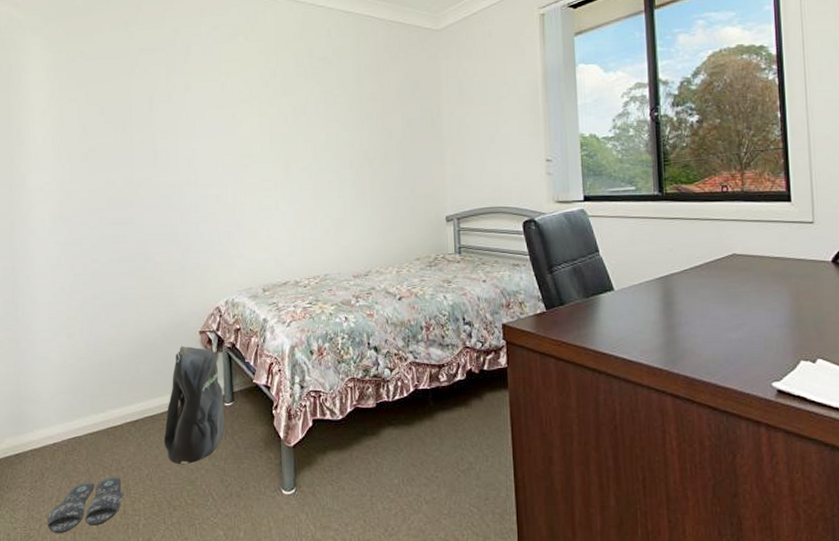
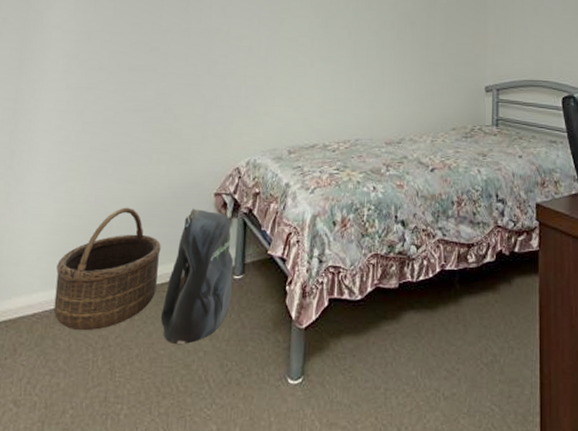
slippers: present [47,476,125,534] -> none [12,355,109,423]
basket: none [68,348,157,456] -> present [53,207,161,331]

